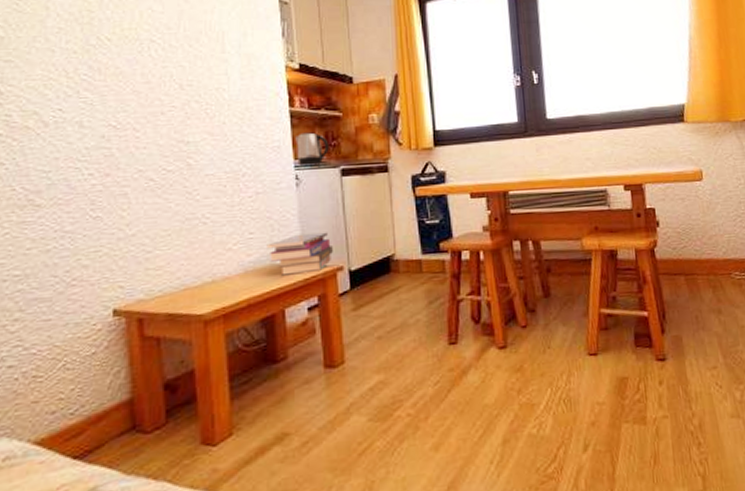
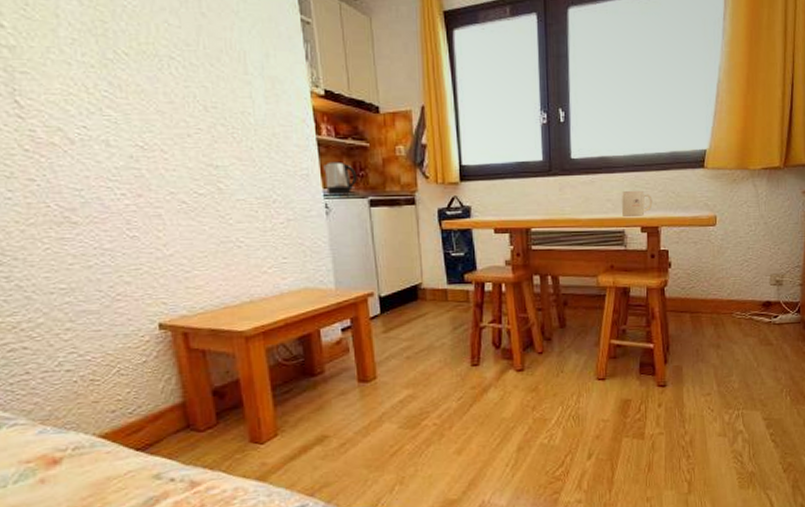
books: present [266,232,333,276] -> none [300,260,363,299]
mug: none [600,147,634,175] -> present [621,190,653,216]

